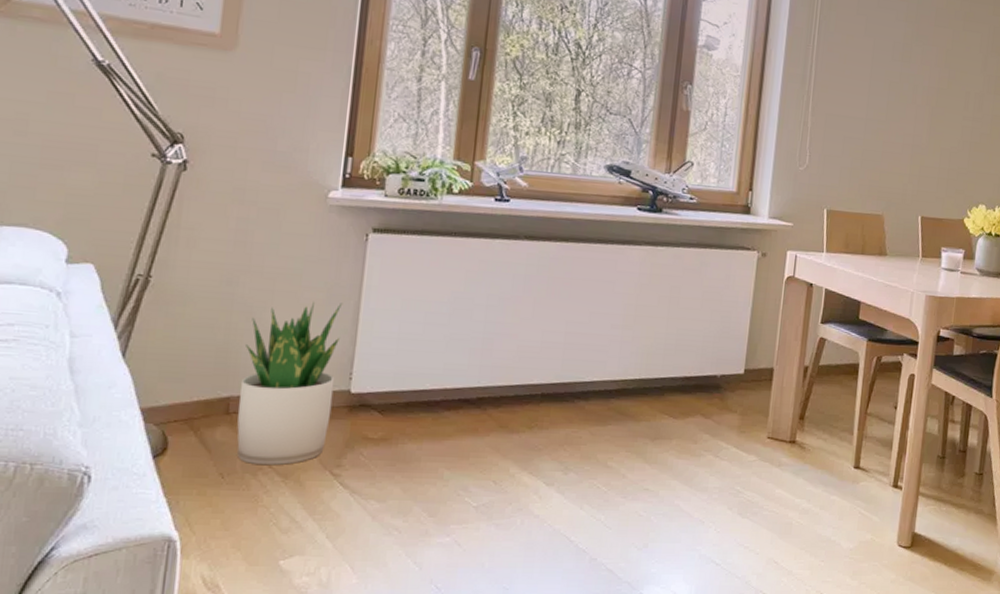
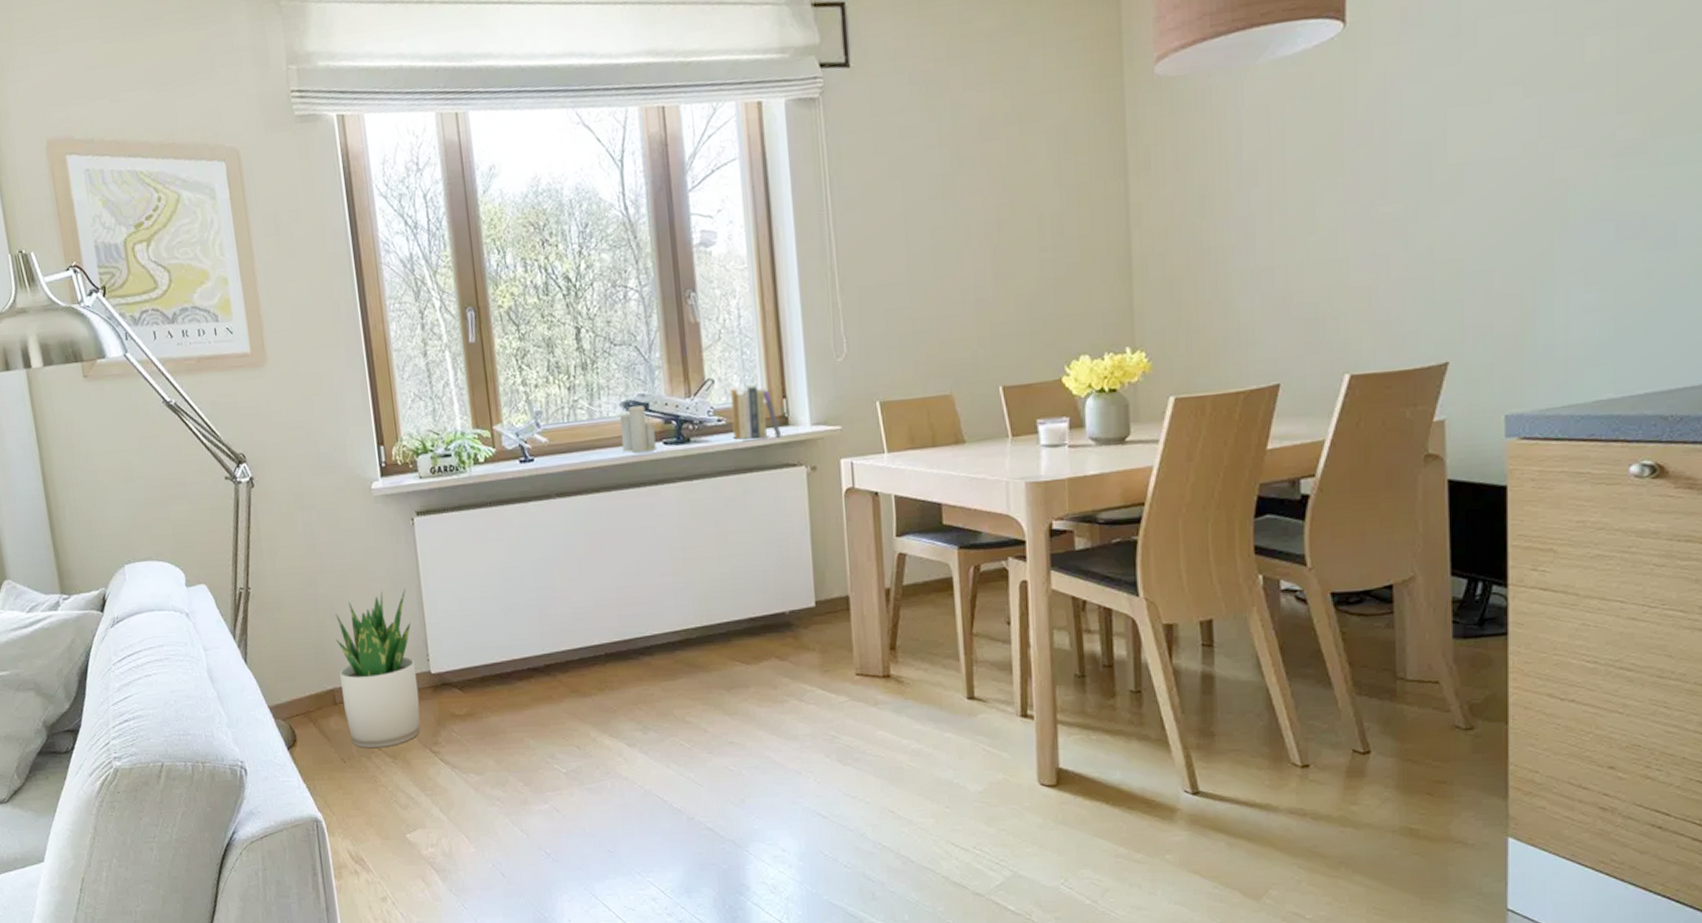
candle: none [598,167,632,214] -> present [619,402,658,454]
books: none [701,172,743,223] -> present [730,384,782,440]

